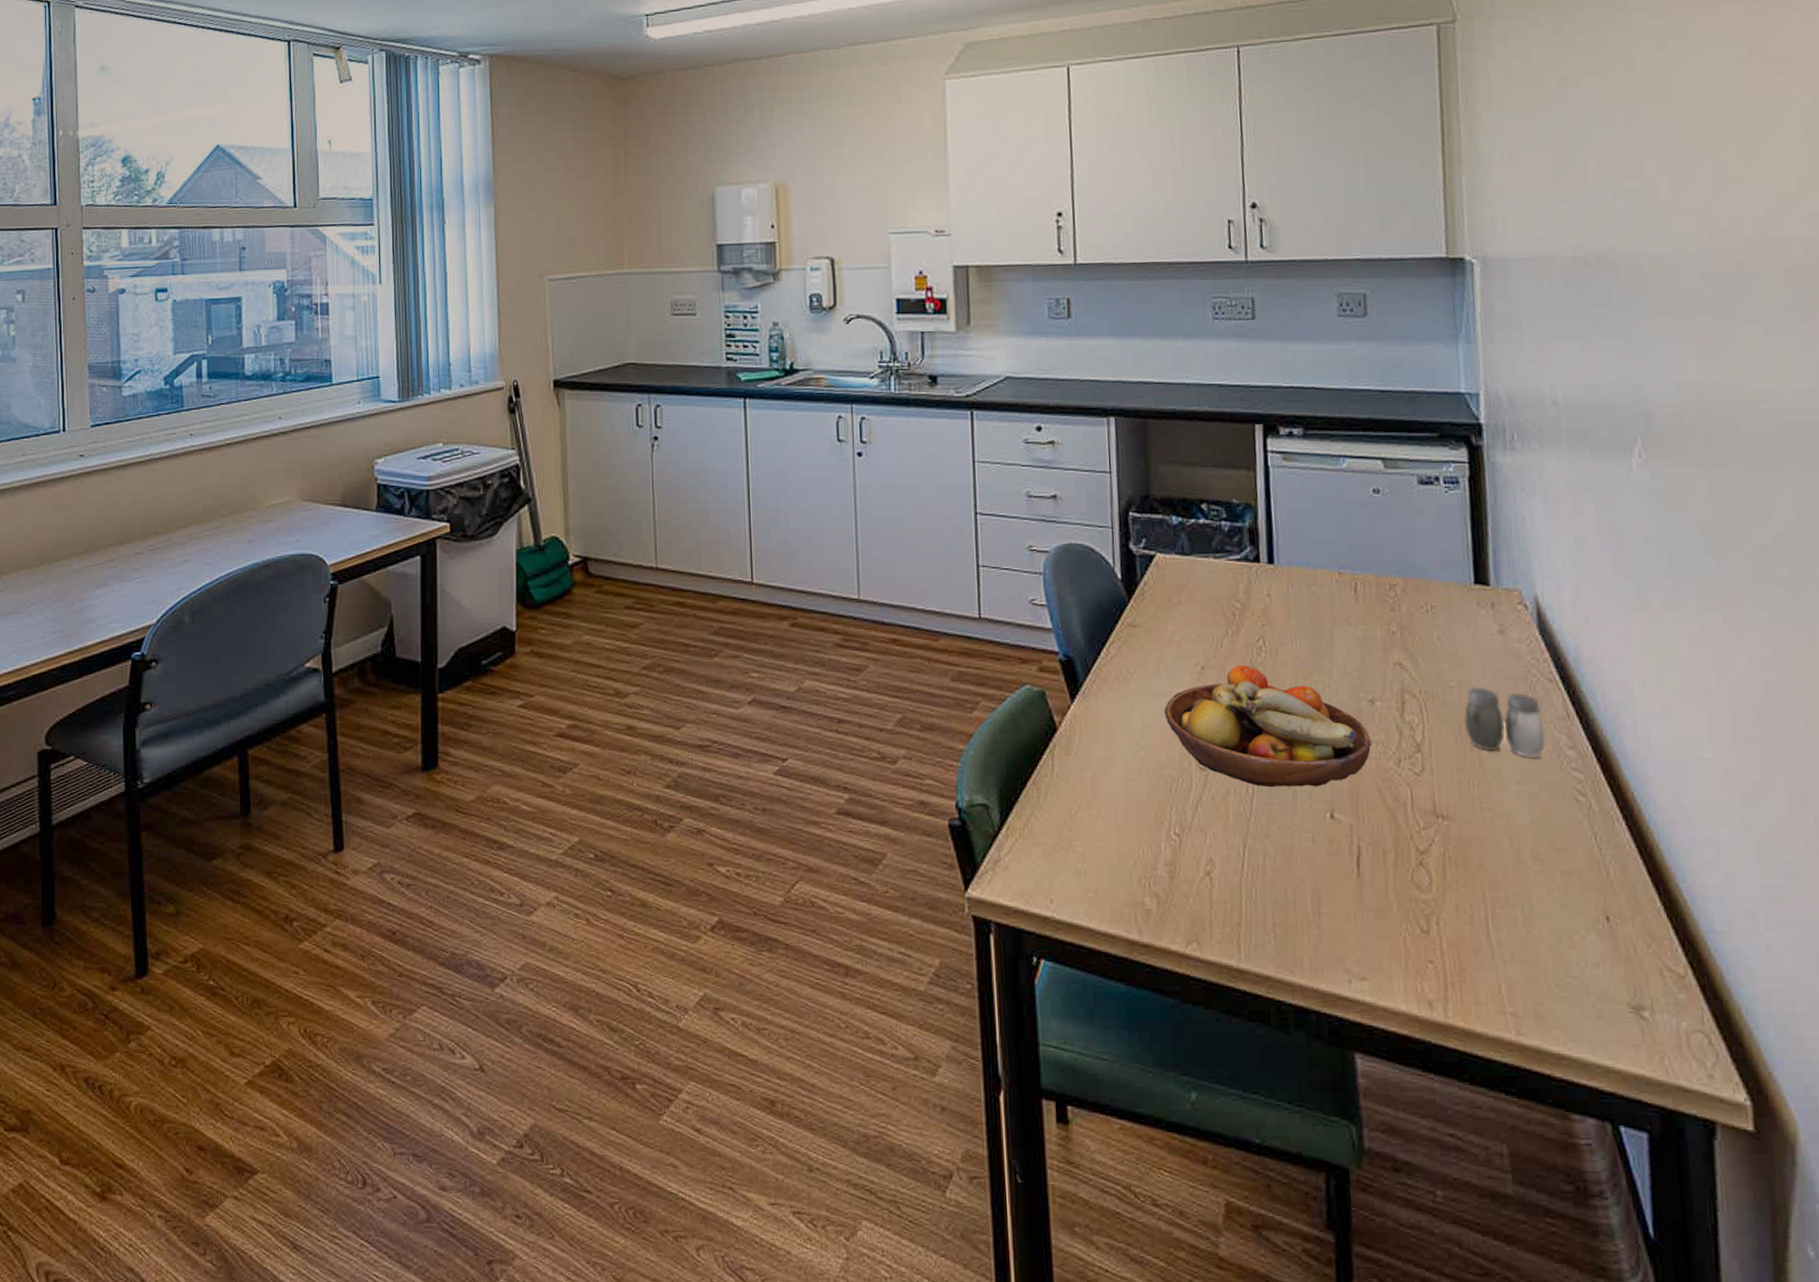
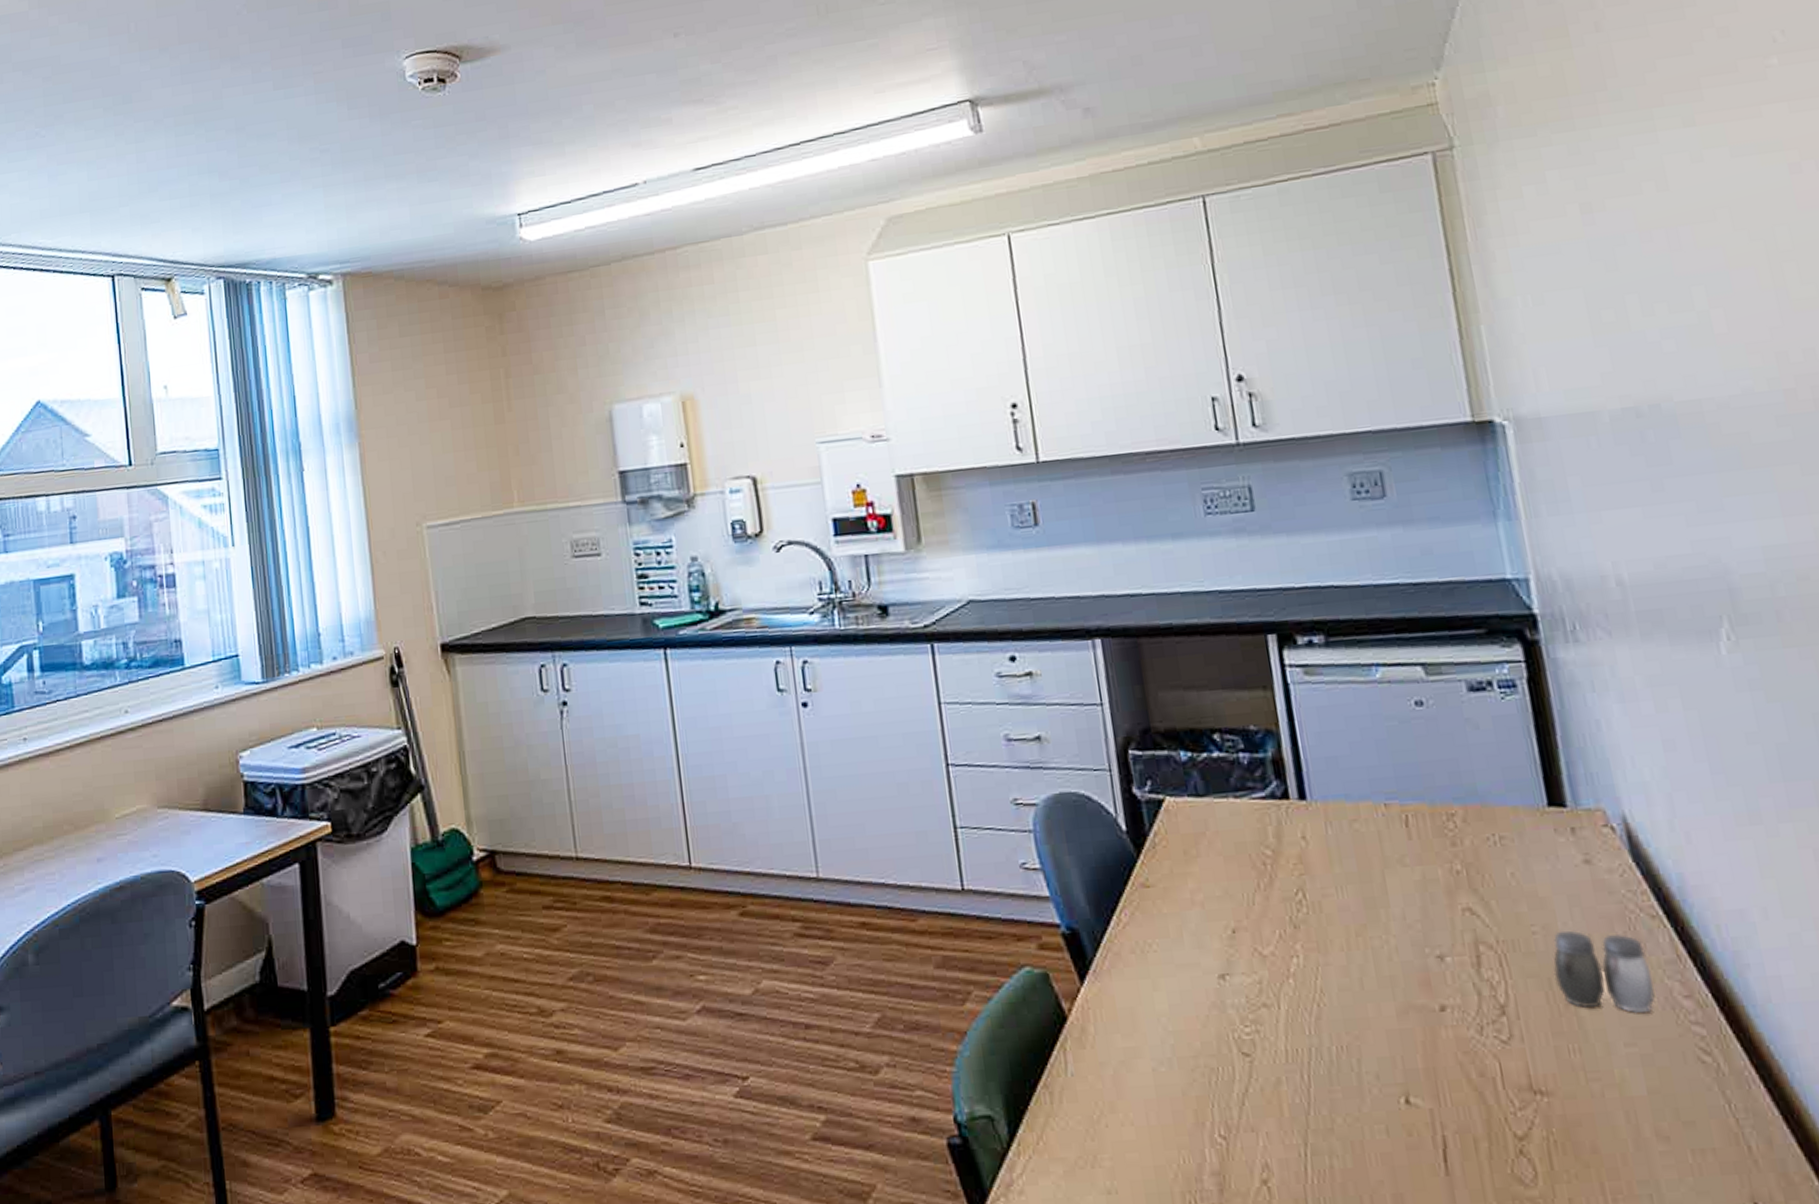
fruit bowl: present [1164,666,1371,787] -> none [1192,924,1446,1071]

